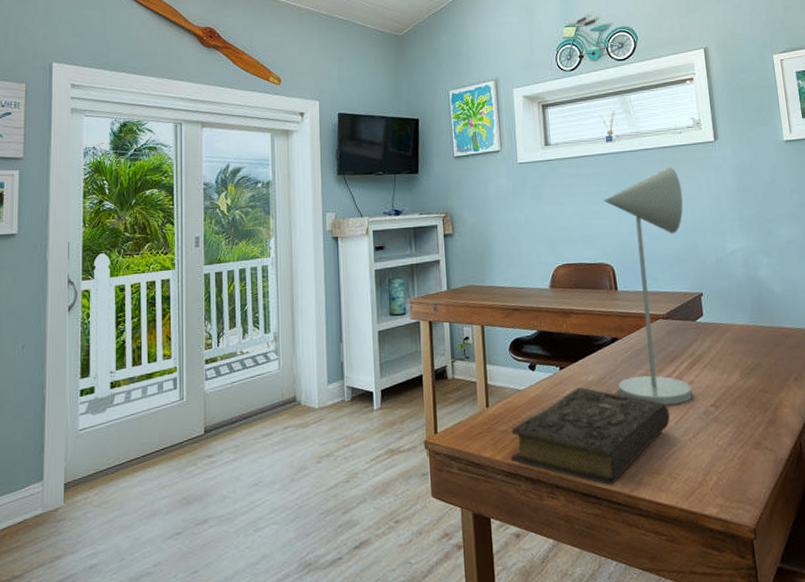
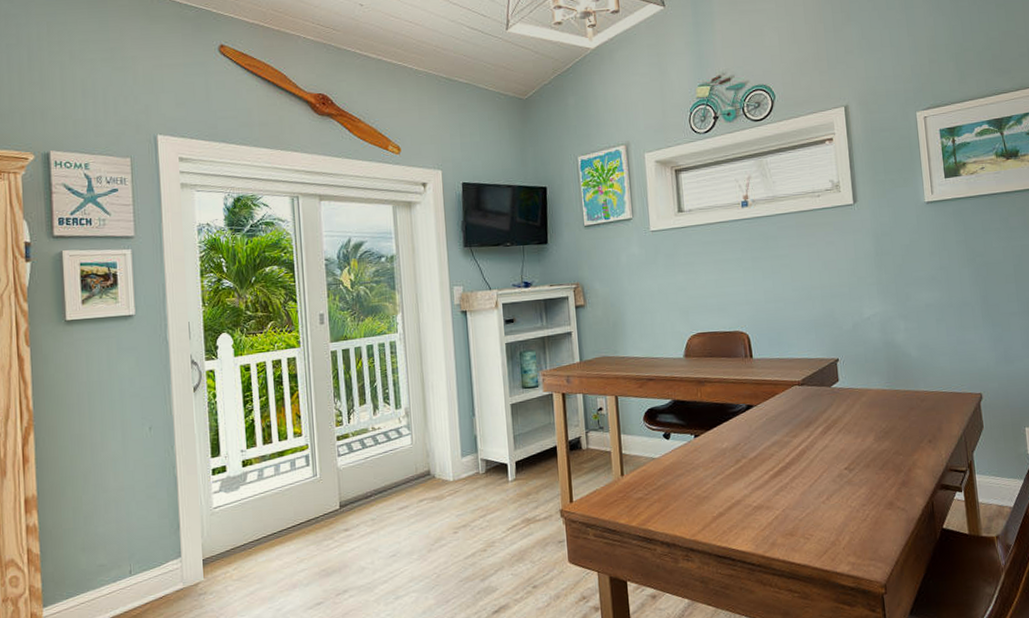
book: present [510,387,670,486] -> none [646,454,804,548]
desk lamp: present [603,166,693,406] -> none [739,231,827,470]

